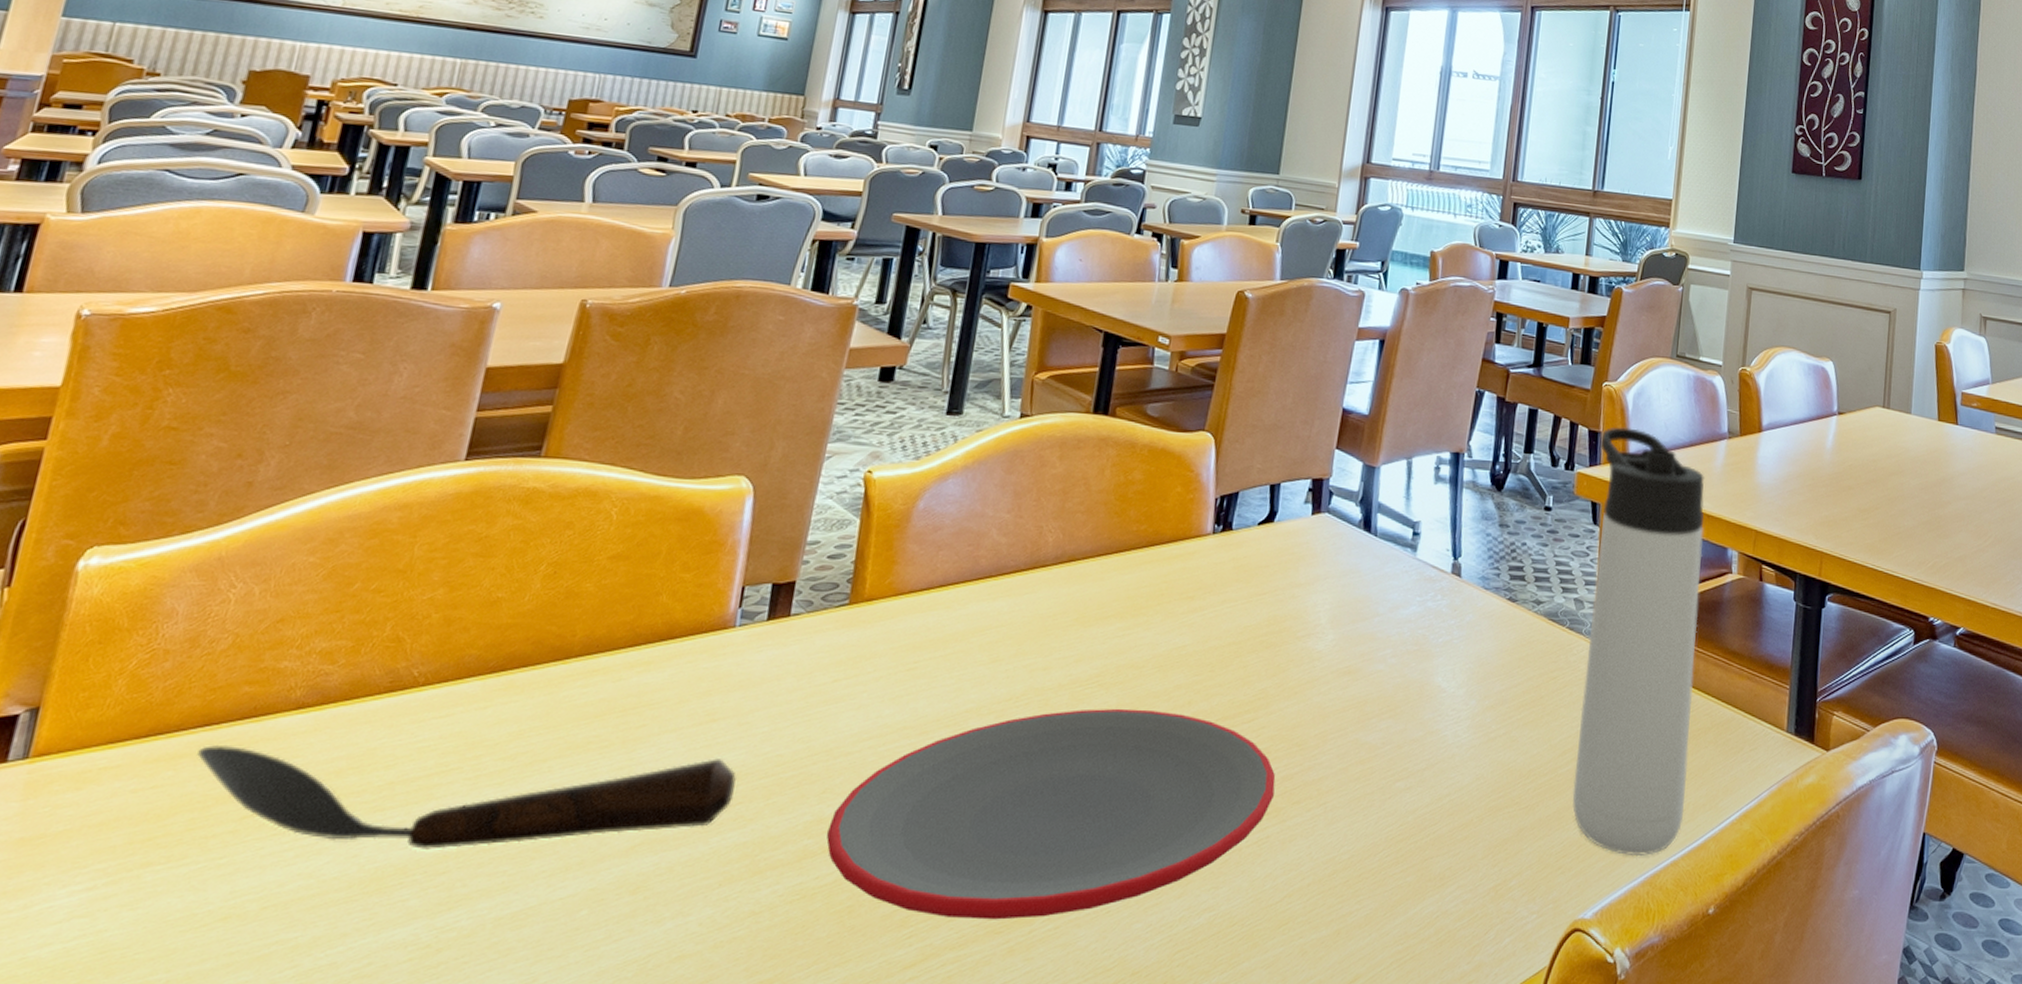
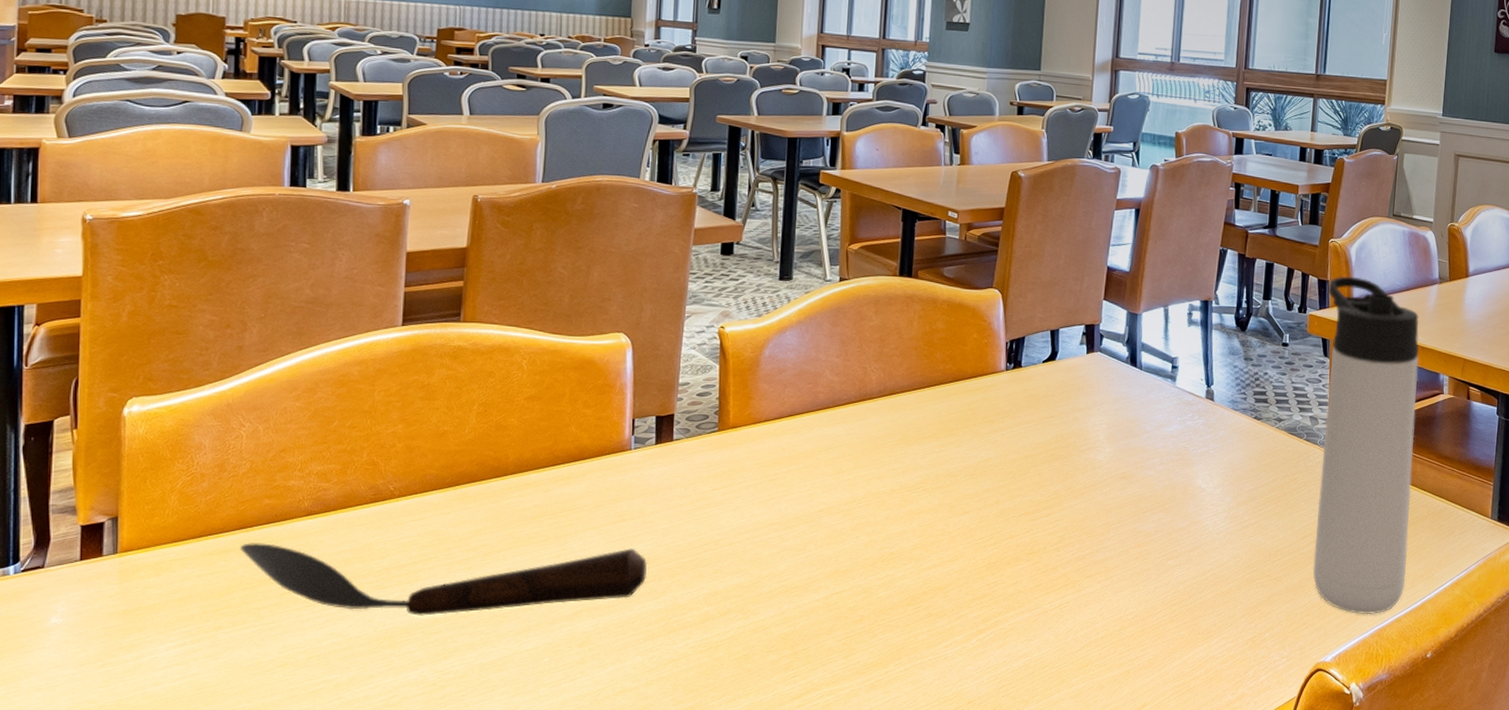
plate: present [827,708,1276,920] -> none [722,507,1071,664]

